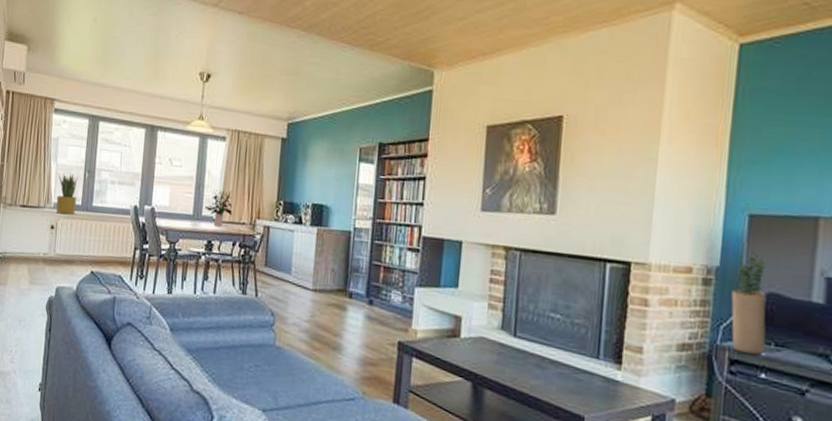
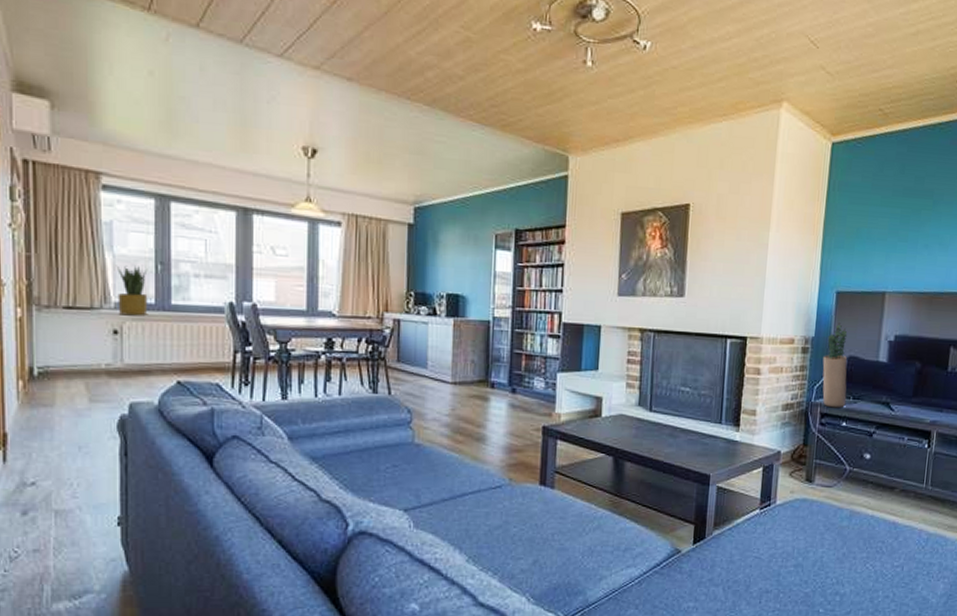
bouquet: present [204,190,232,227] -> none [320,281,355,323]

